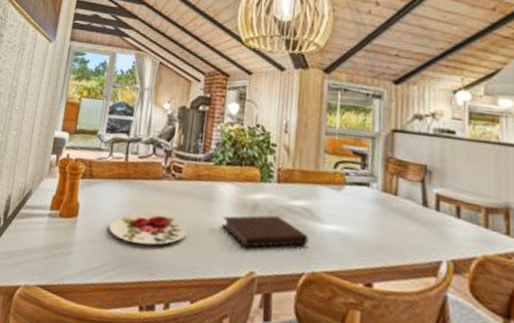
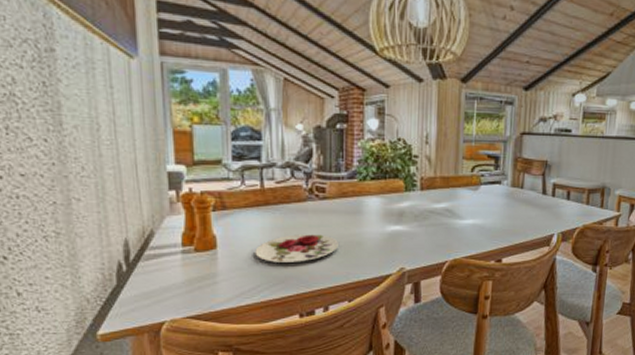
notebook: present [221,215,309,249] -> none [371,219,450,250]

